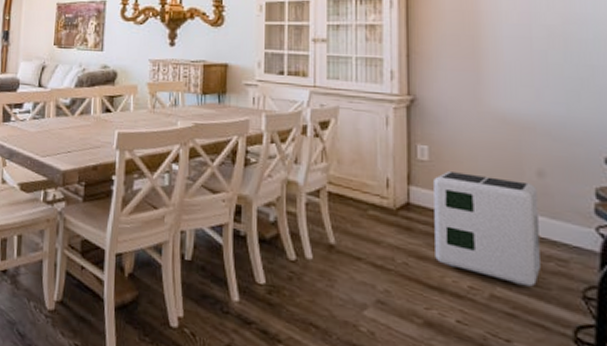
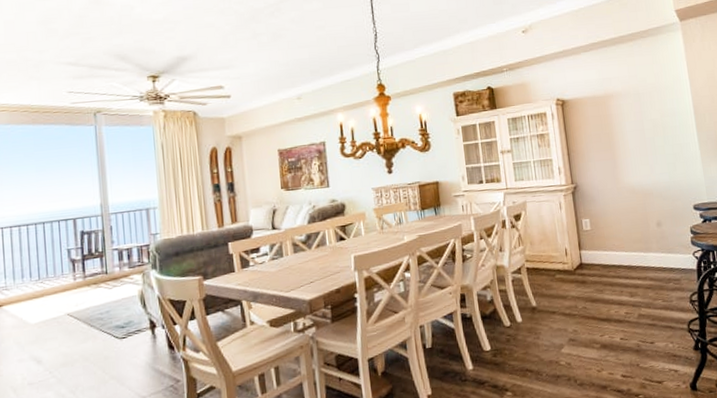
air purifier: present [434,171,540,287] -> none [595,232,665,304]

